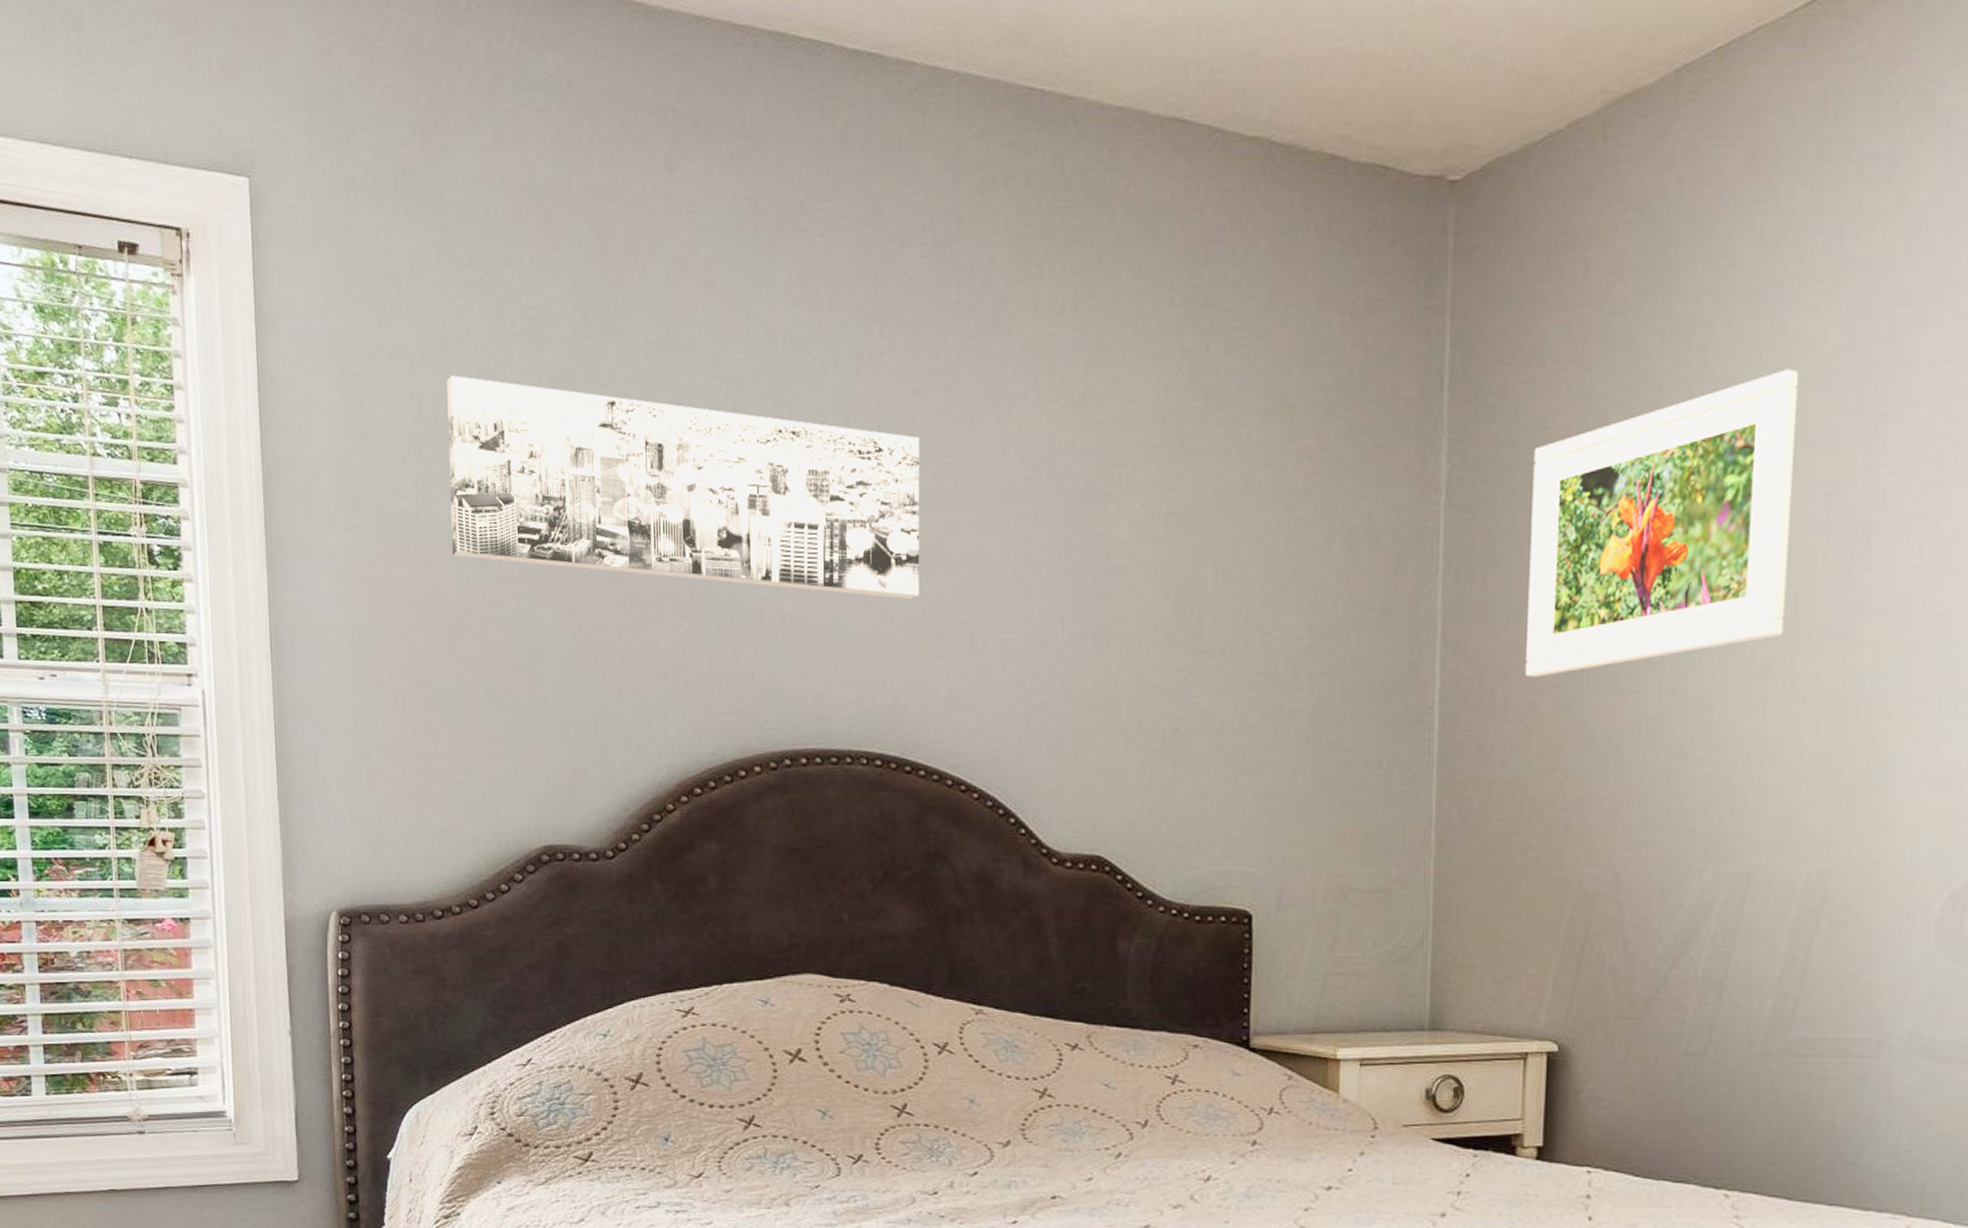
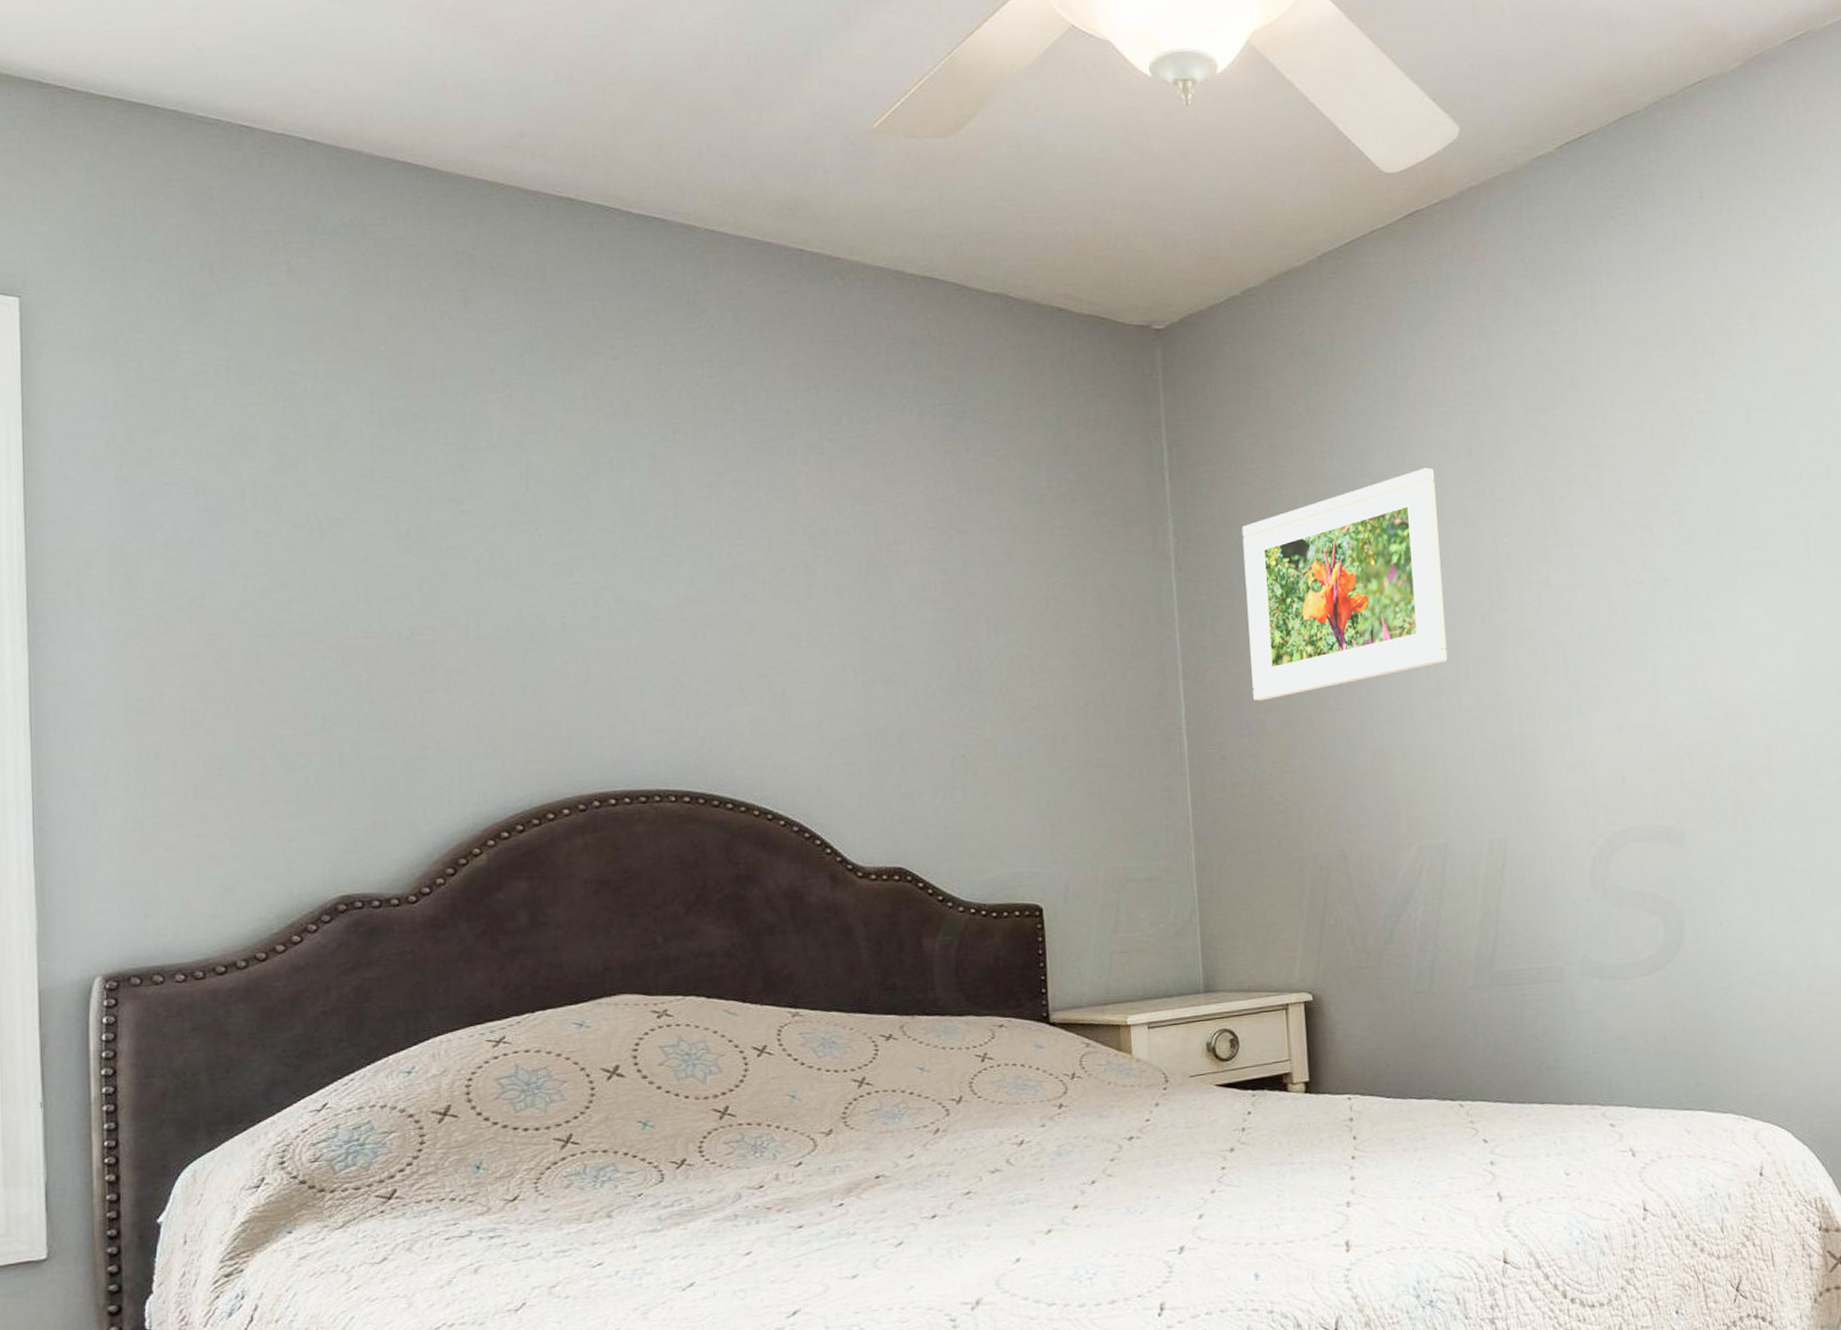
wall art: present [446,375,920,599] -> none [235,472,720,657]

